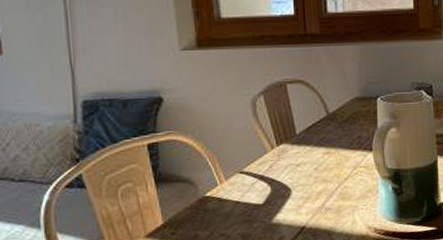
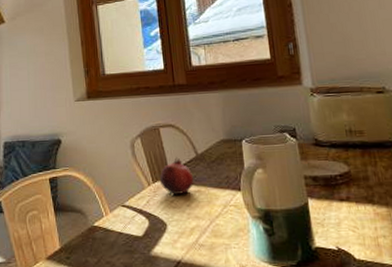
fruit: none [285,117,323,160] -> present [160,157,194,197]

